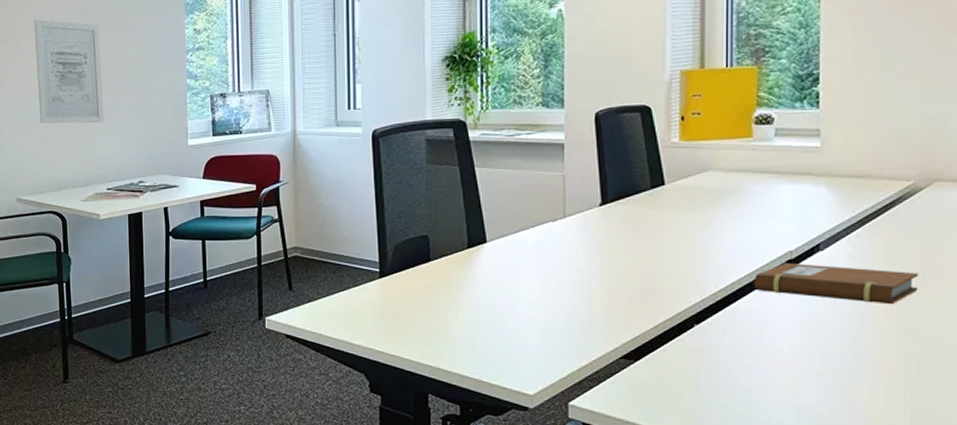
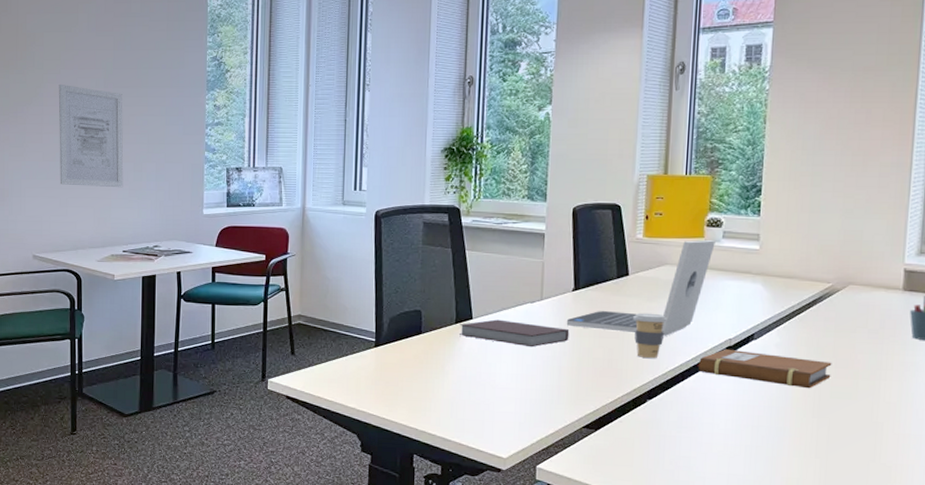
notebook: none [473,241,599,271] -> present [460,319,570,348]
laptop: none [594,140,766,251] -> present [566,240,715,336]
coffee cup: none [673,226,713,277] -> present [633,312,667,358]

